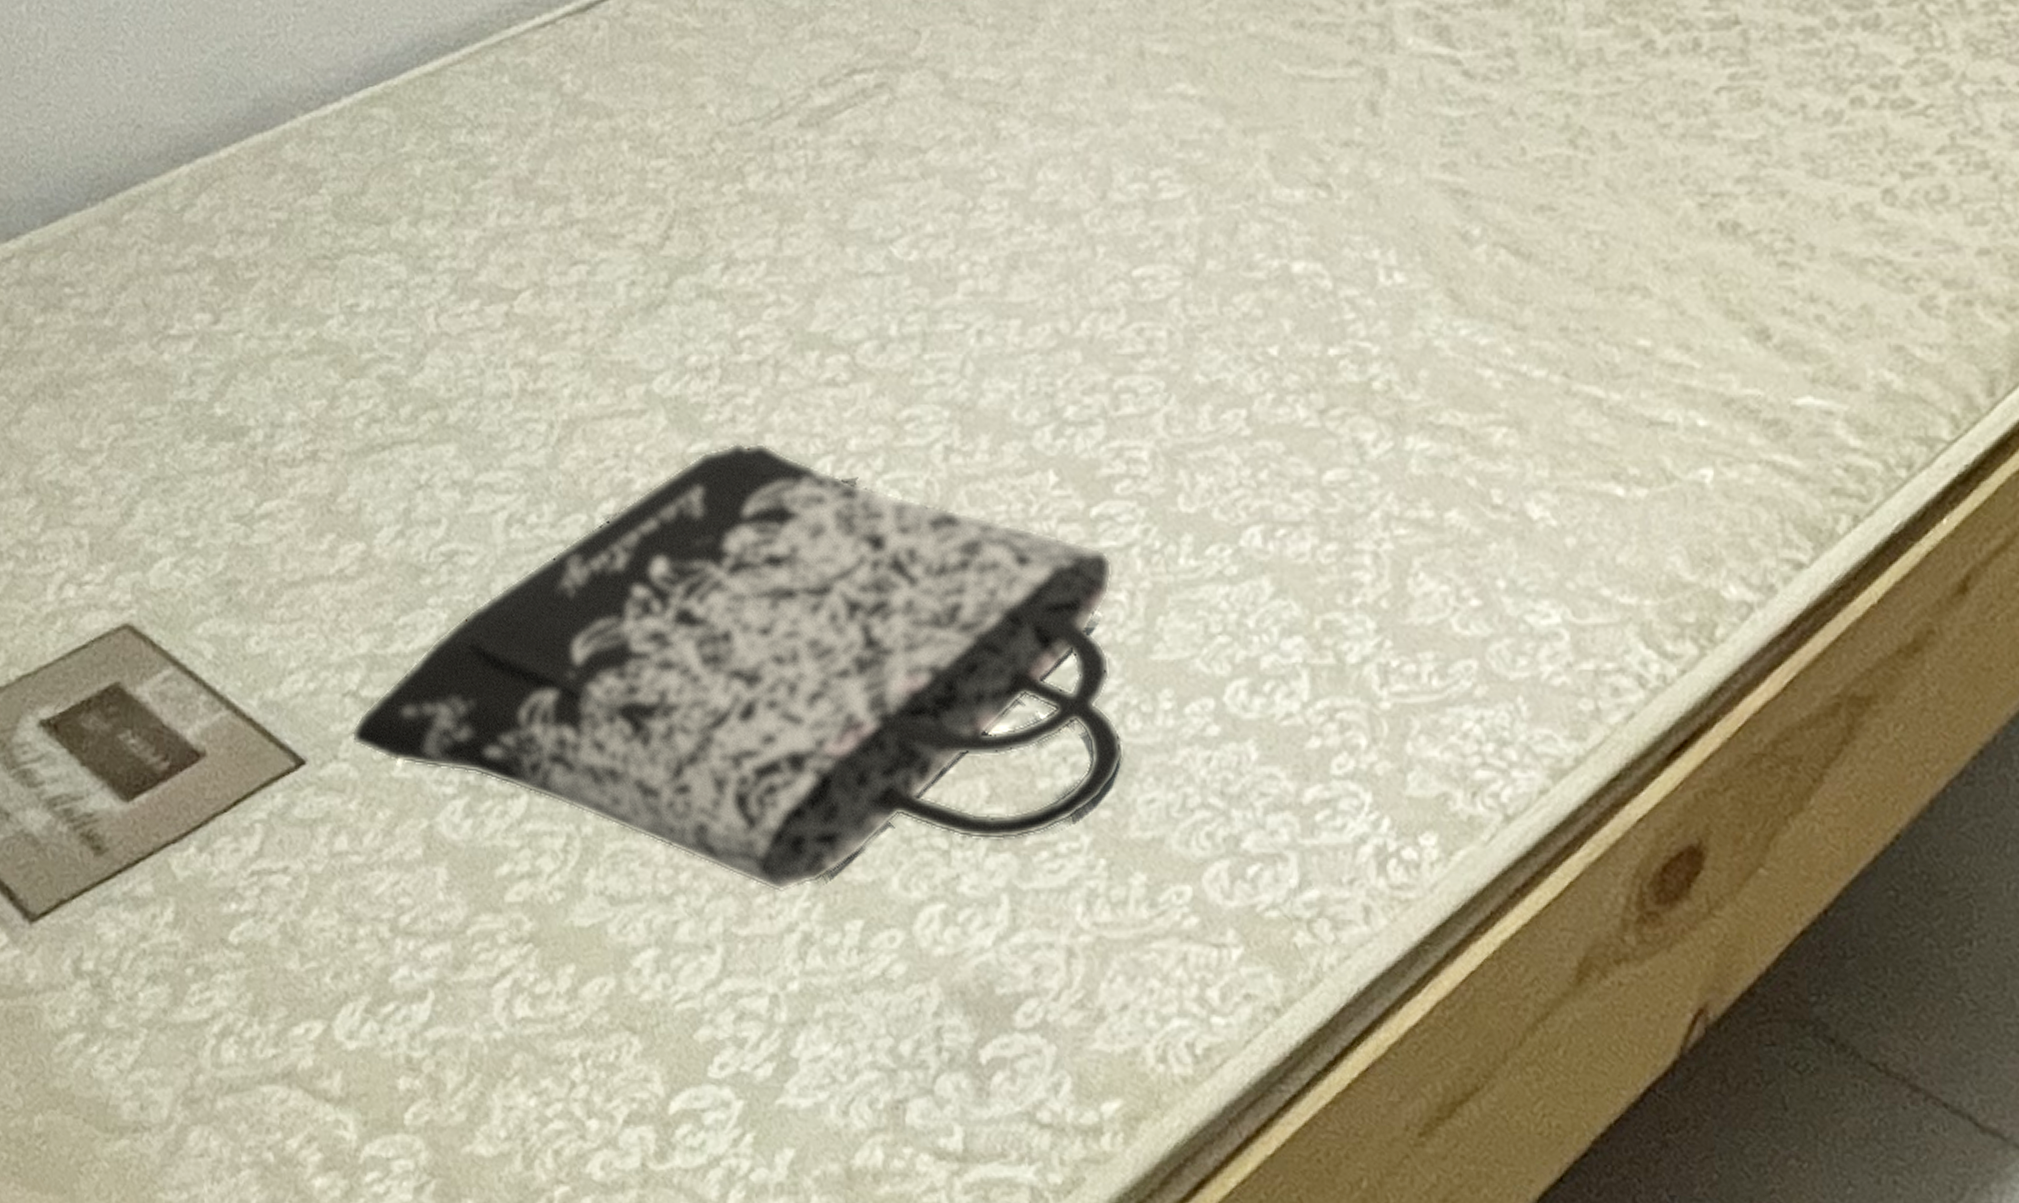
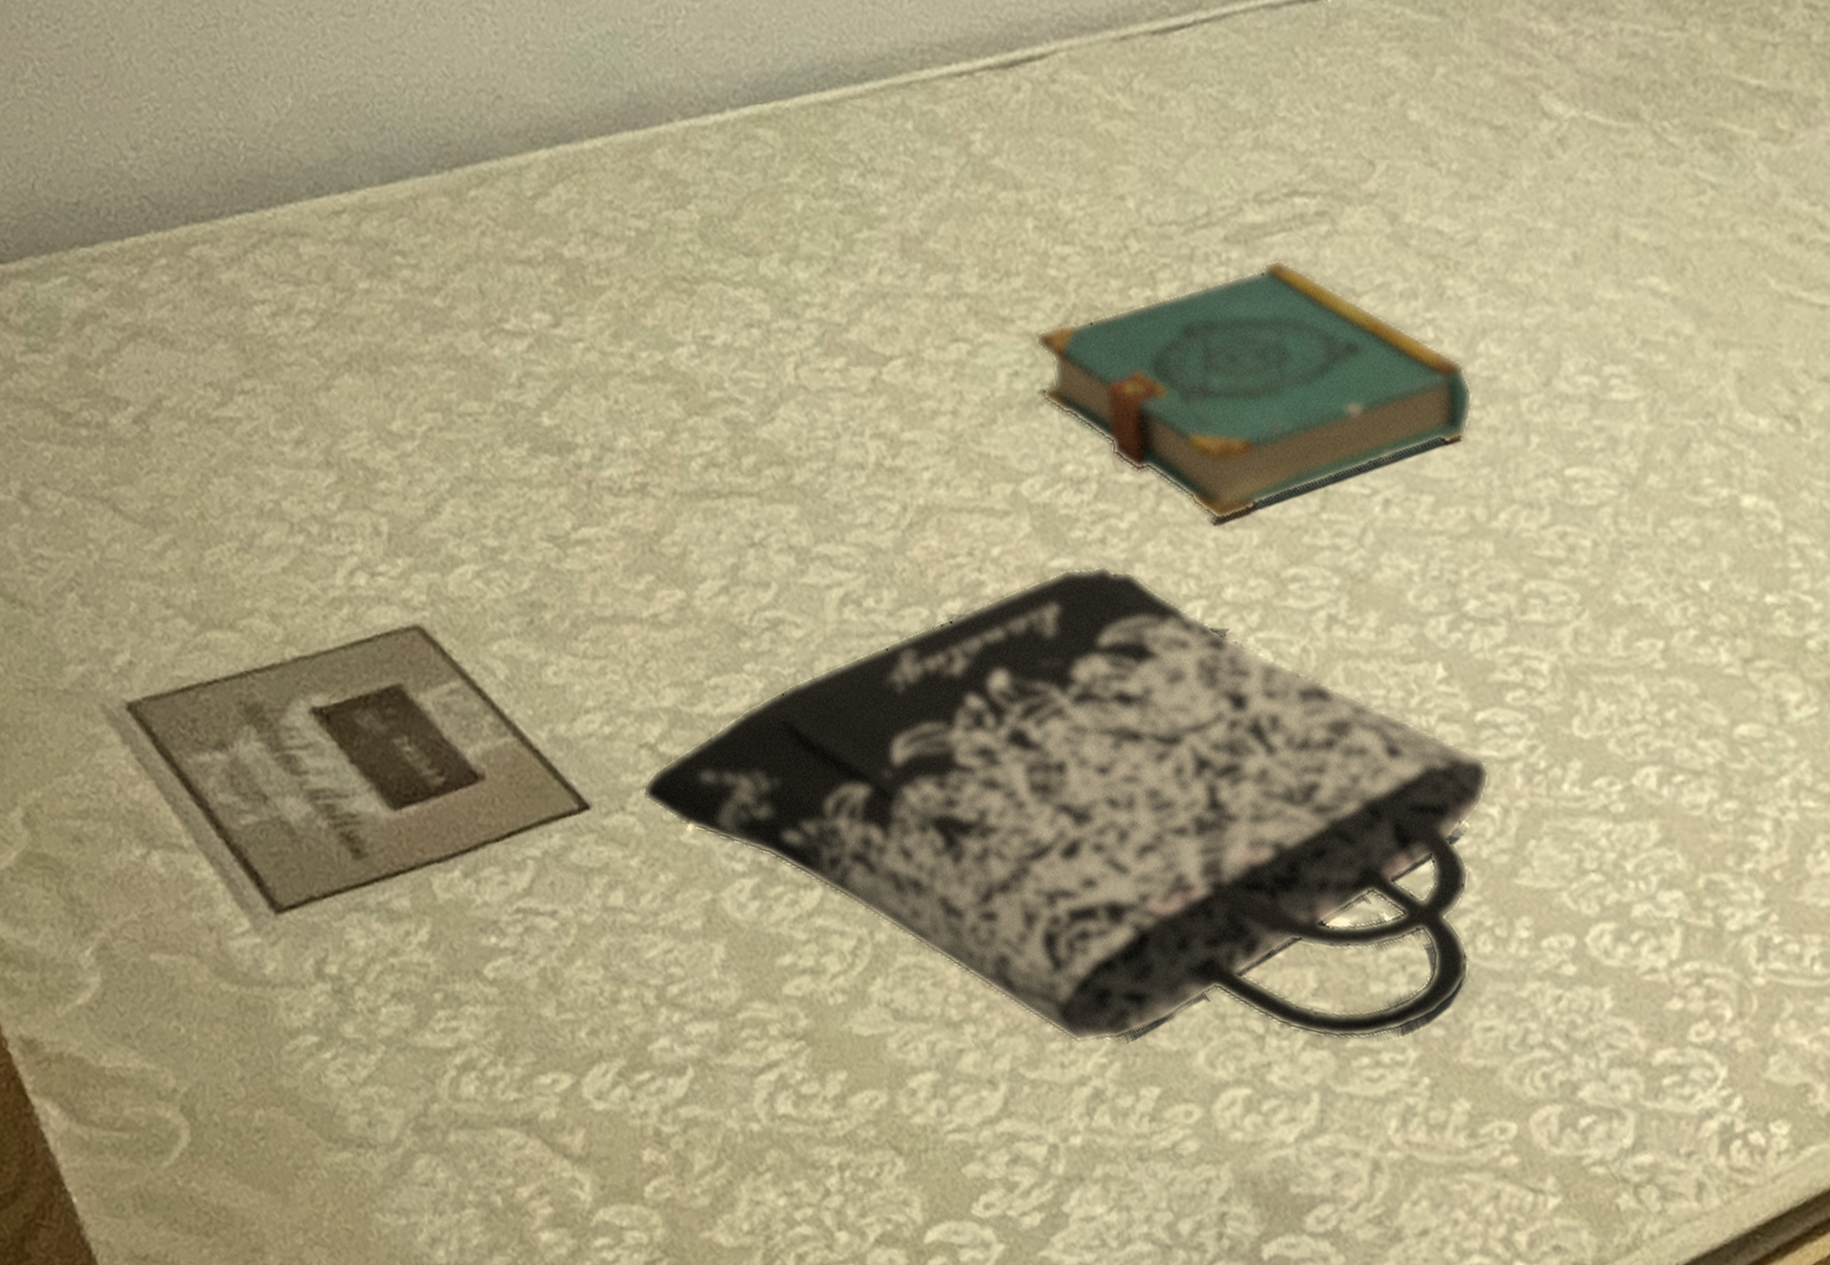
book: none [645,133,1042,381] -> present [1035,259,1473,522]

